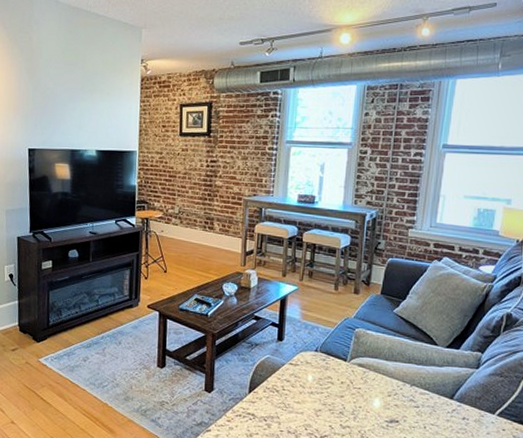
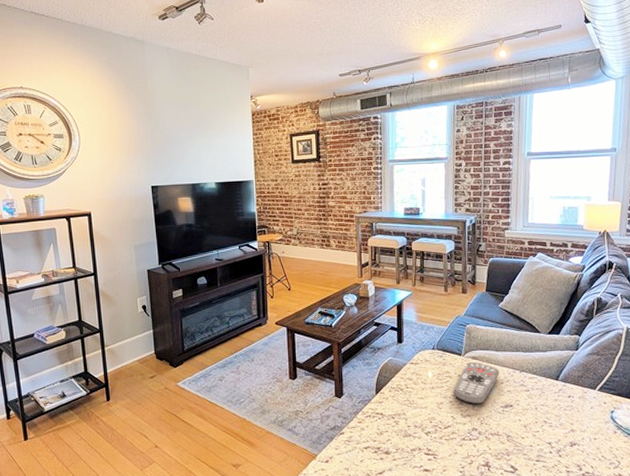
remote control: none [334,368,387,416] -> present [453,361,499,404]

